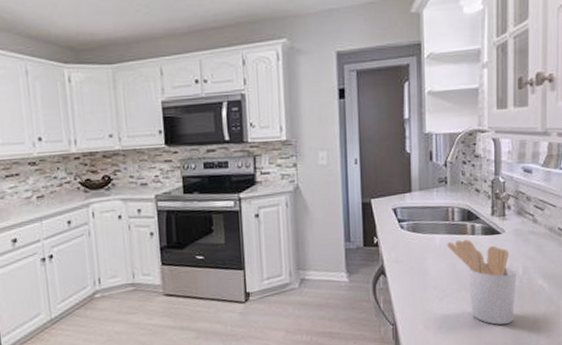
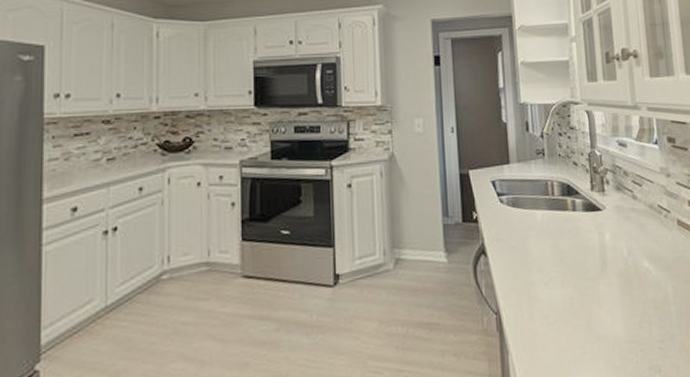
utensil holder: present [447,240,518,325] -> none [548,216,623,314]

